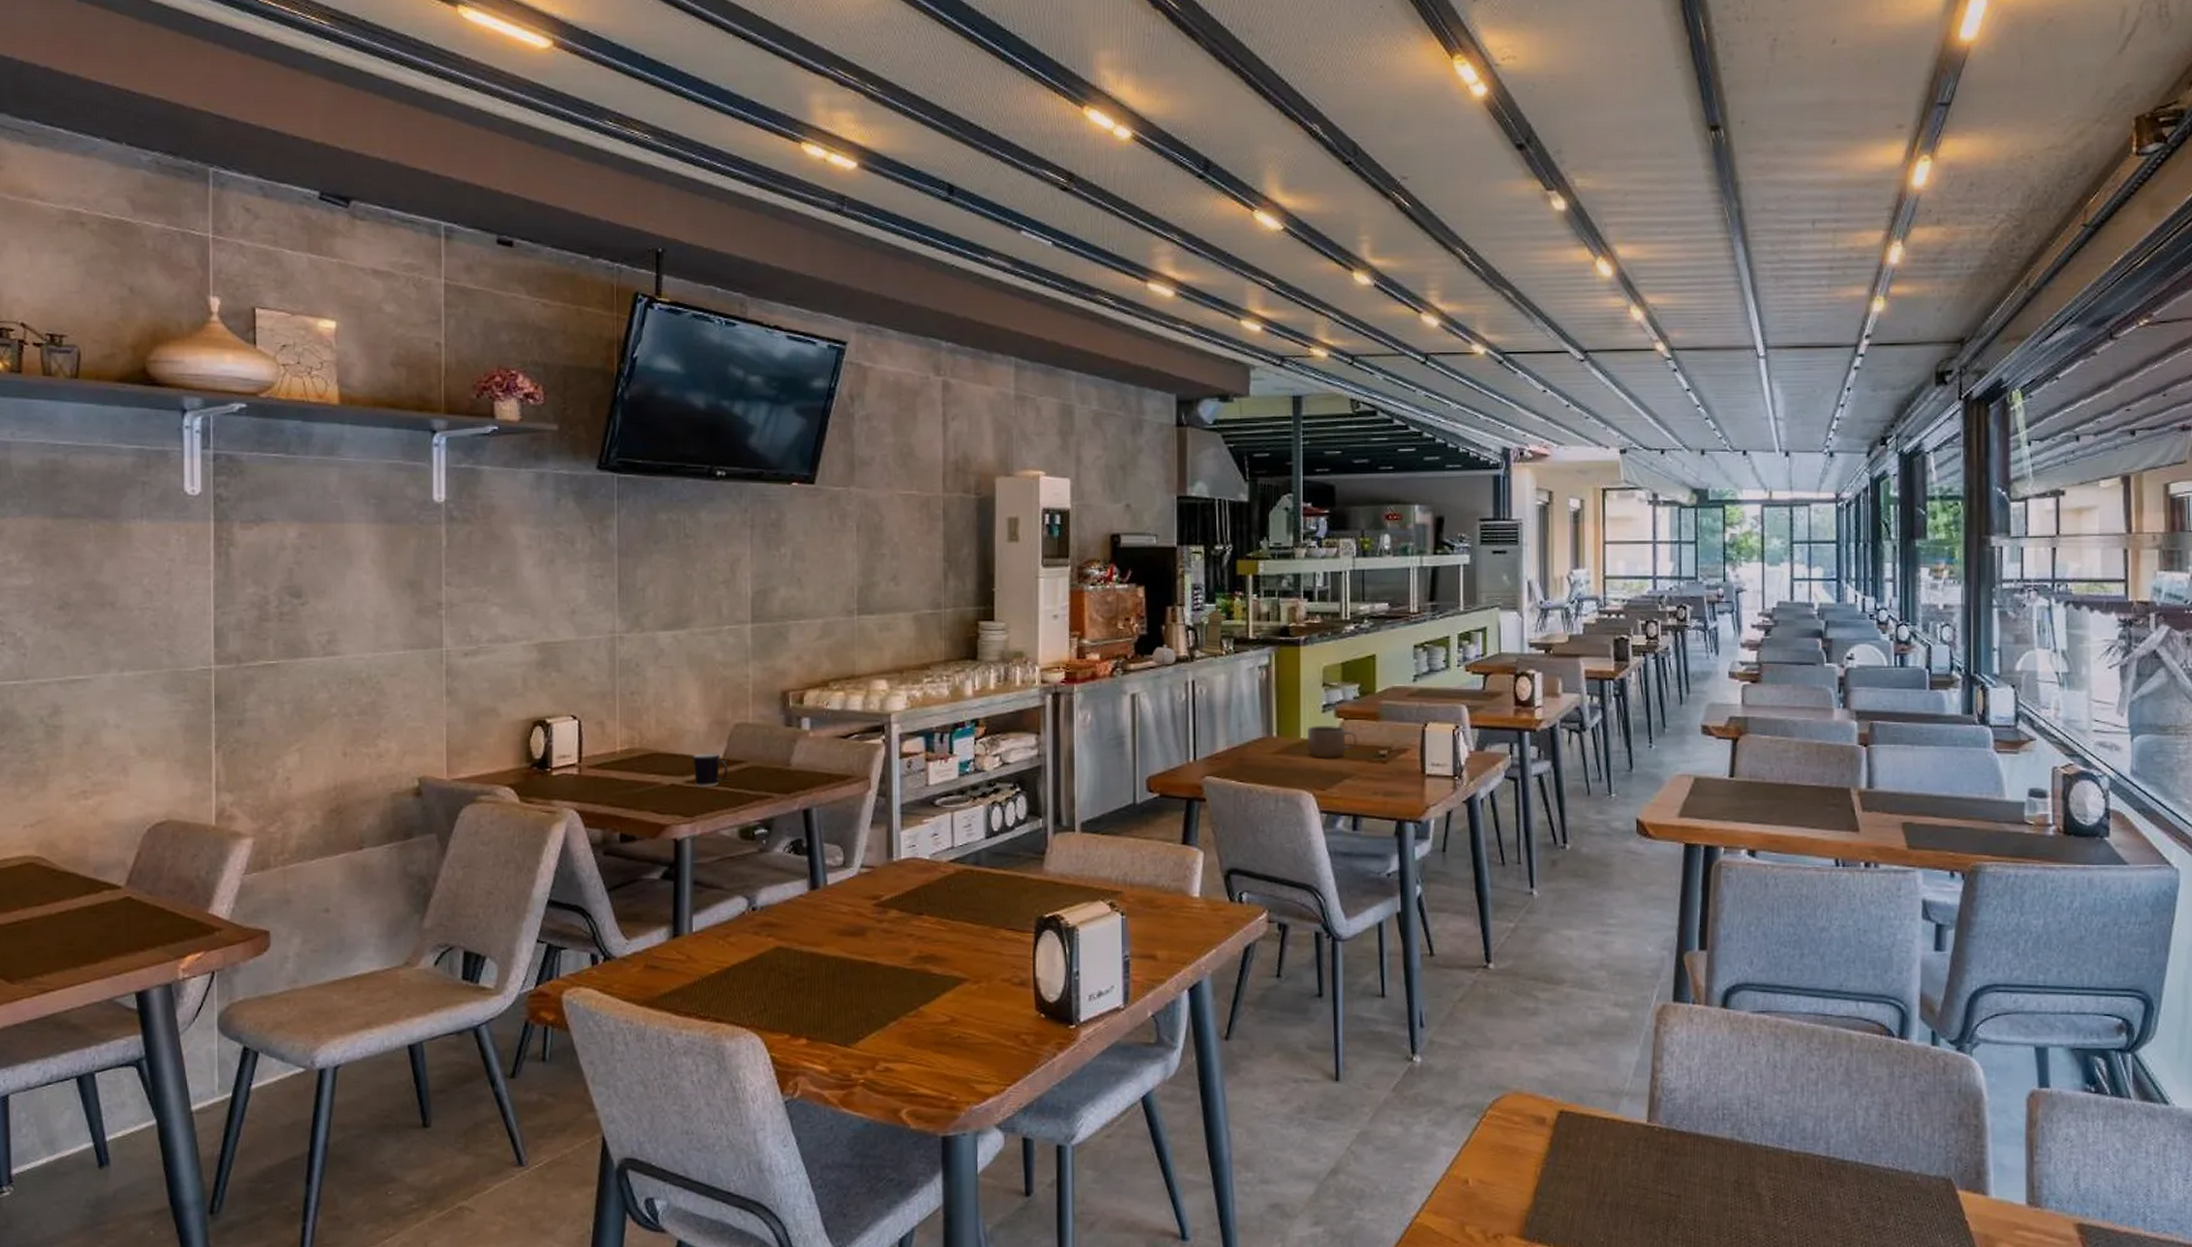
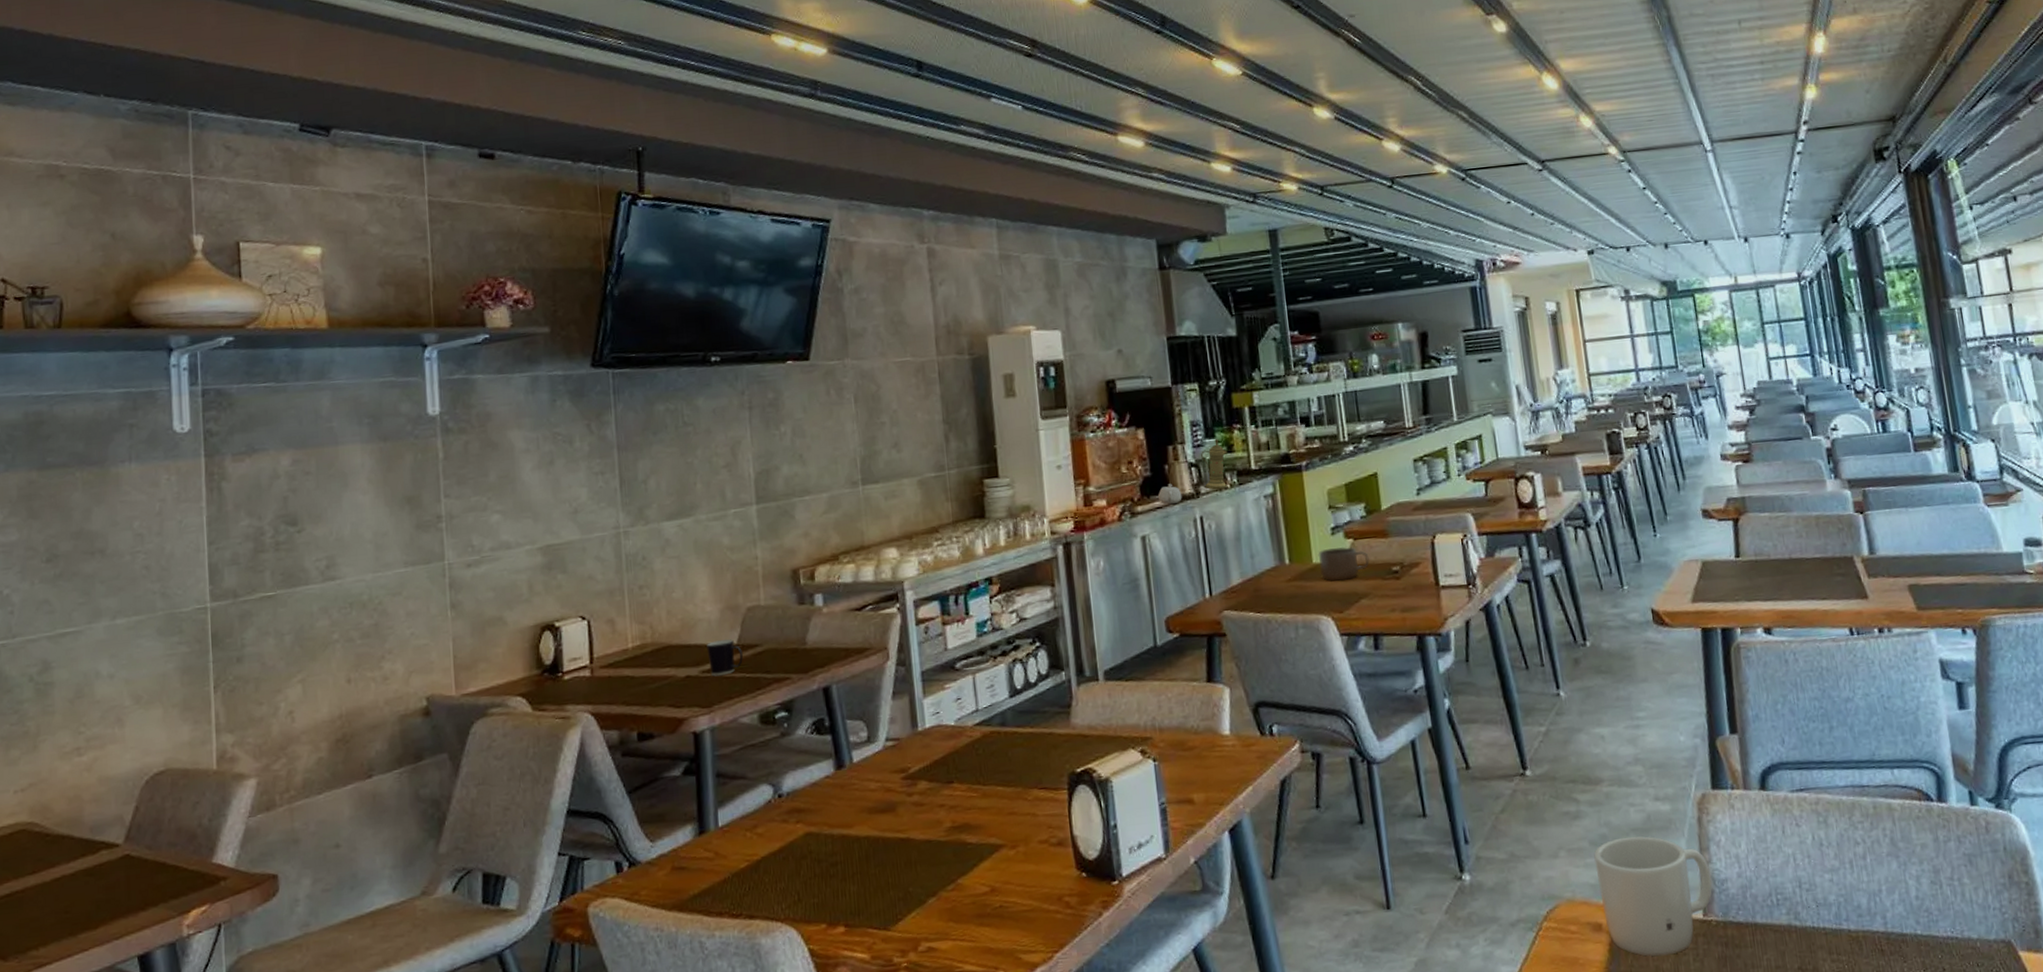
mug: none [1546,1038,1661,1155] -> present [1594,836,1713,957]

